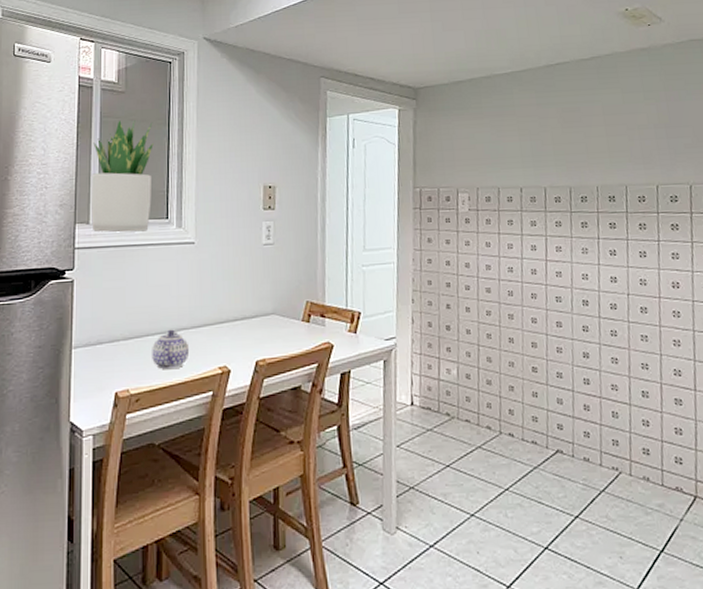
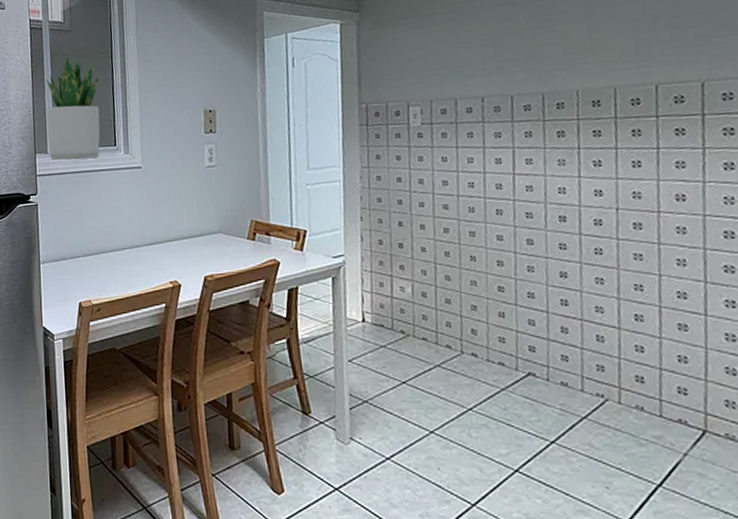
teapot: present [151,329,190,370] -> none [108,247,143,284]

